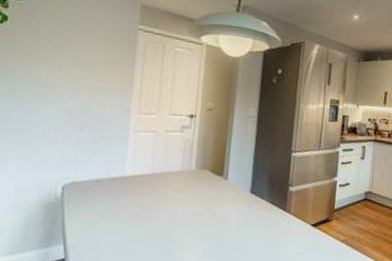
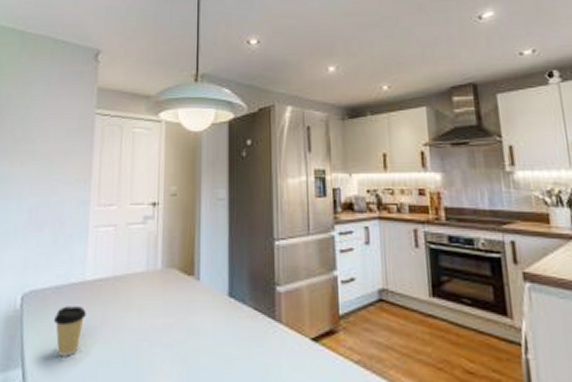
coffee cup: none [93,196,125,236] -> present [53,306,86,357]

